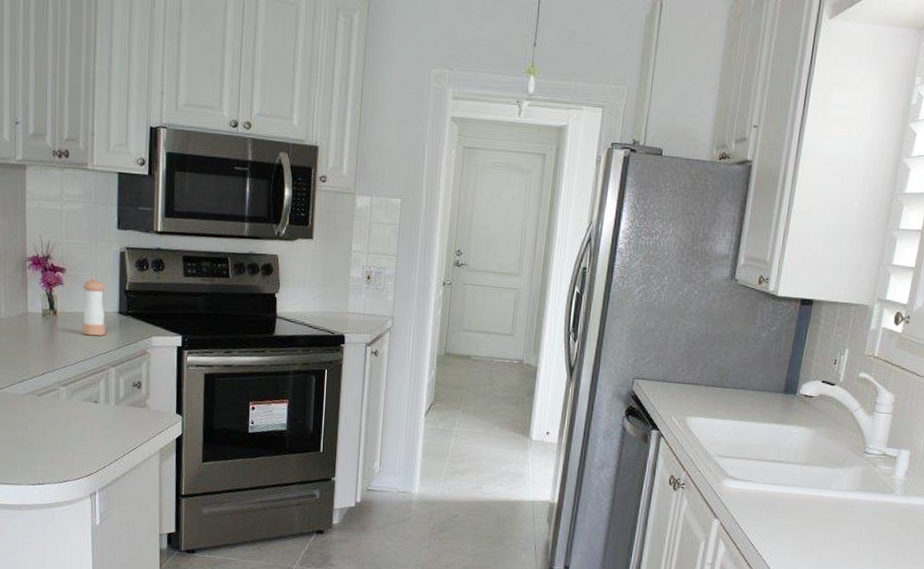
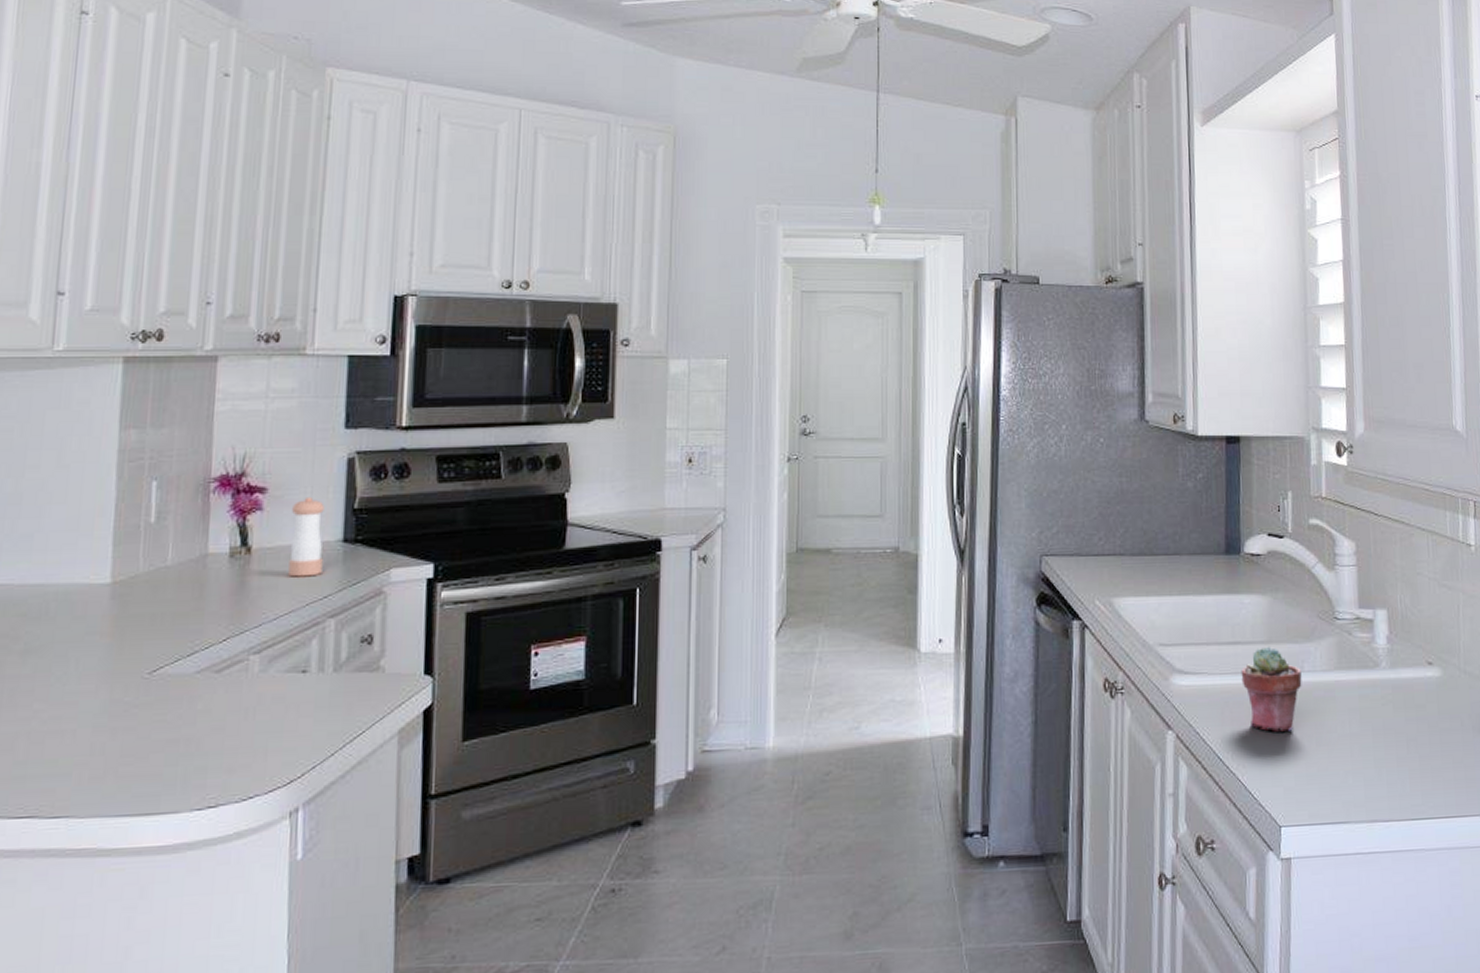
potted succulent: none [779,467,829,531] -> present [1241,646,1302,732]

